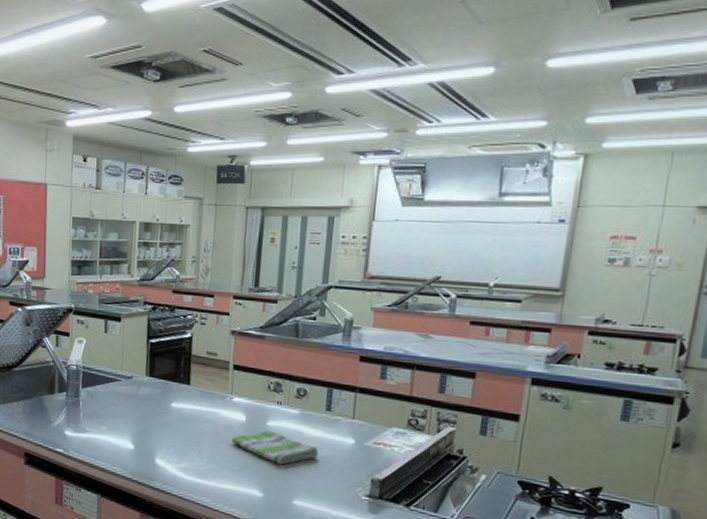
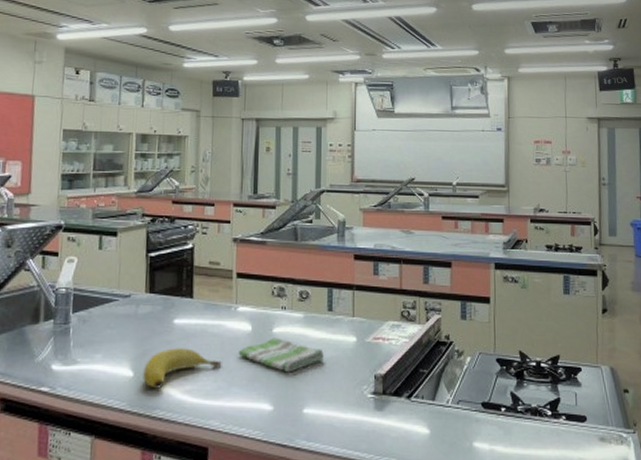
banana: none [142,428,216,463] -> present [143,348,222,389]

